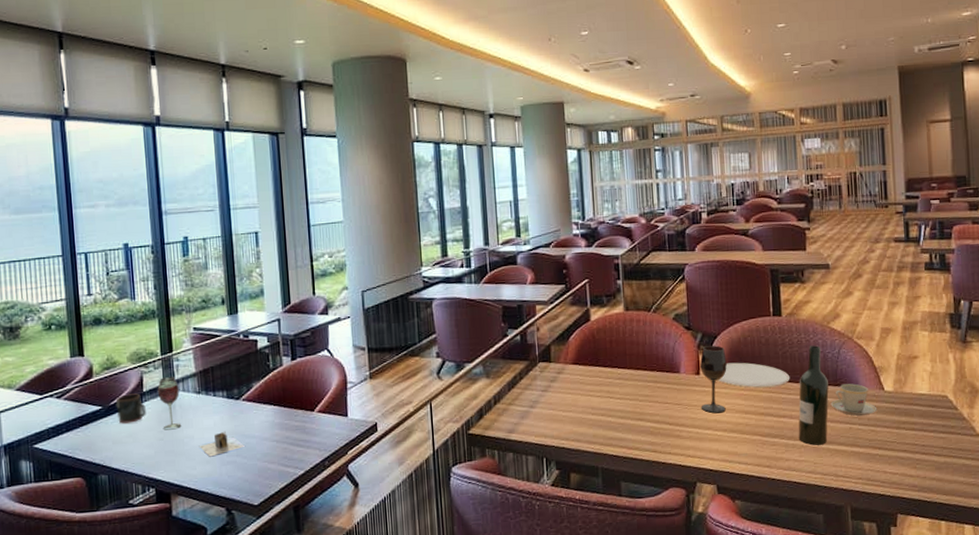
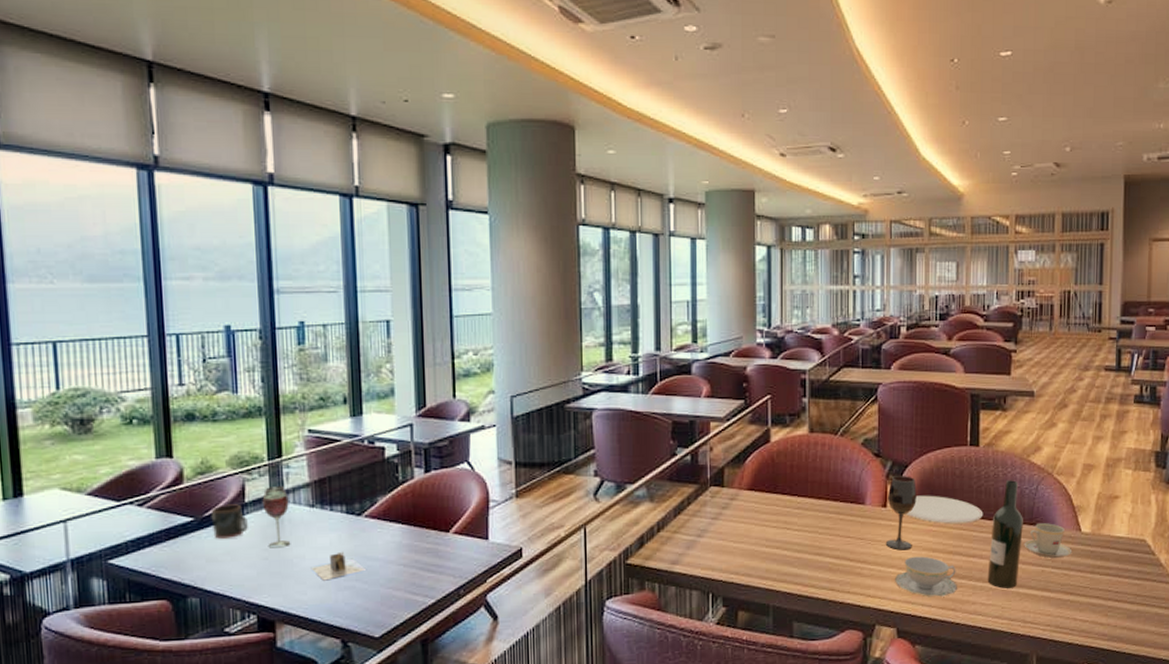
teacup: none [712,418,771,455] -> present [895,556,957,597]

